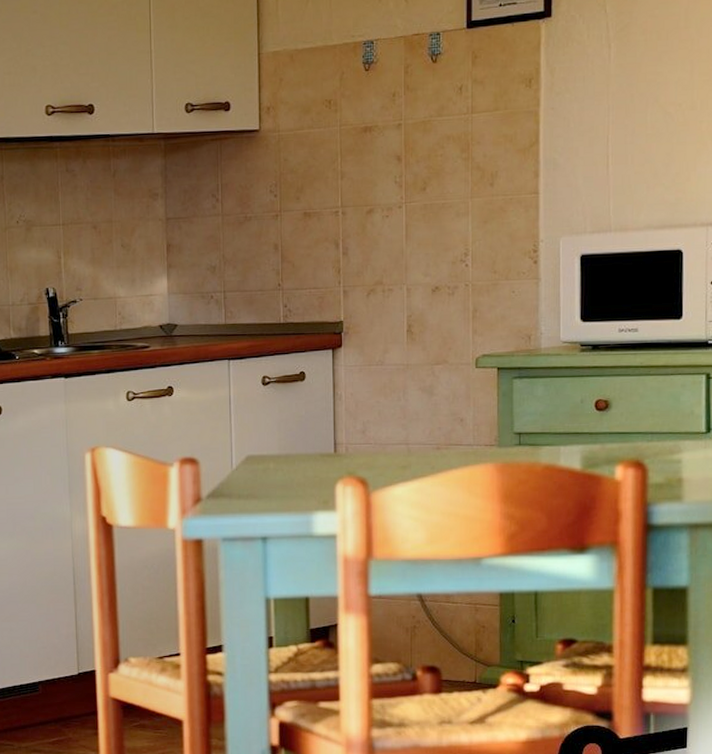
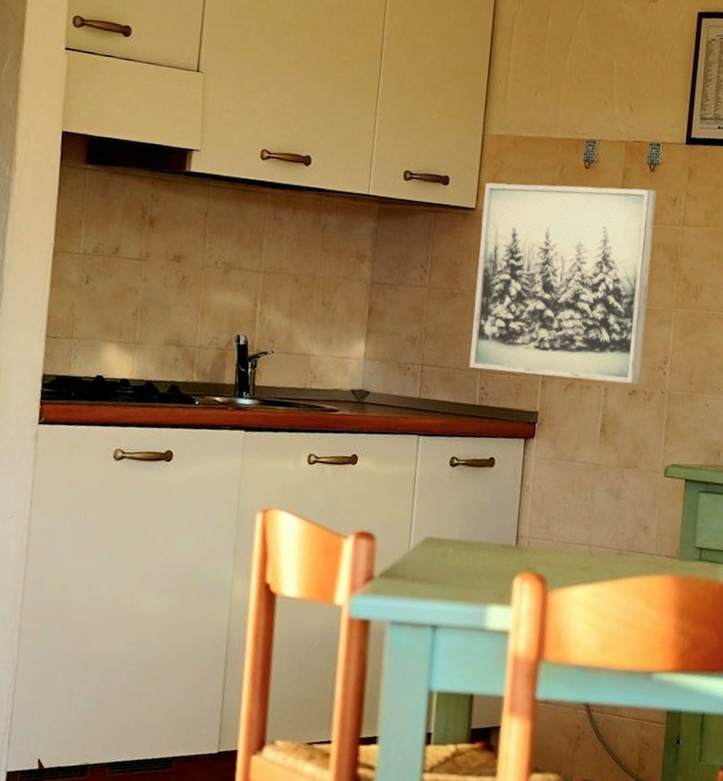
wall art: none [266,81,442,289] -> present [469,182,657,385]

